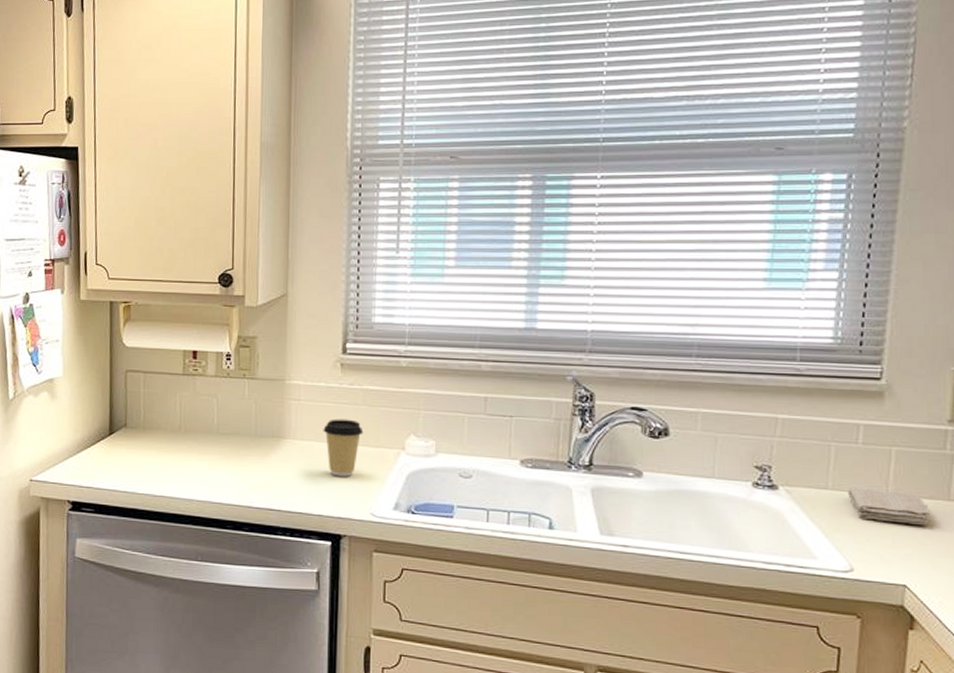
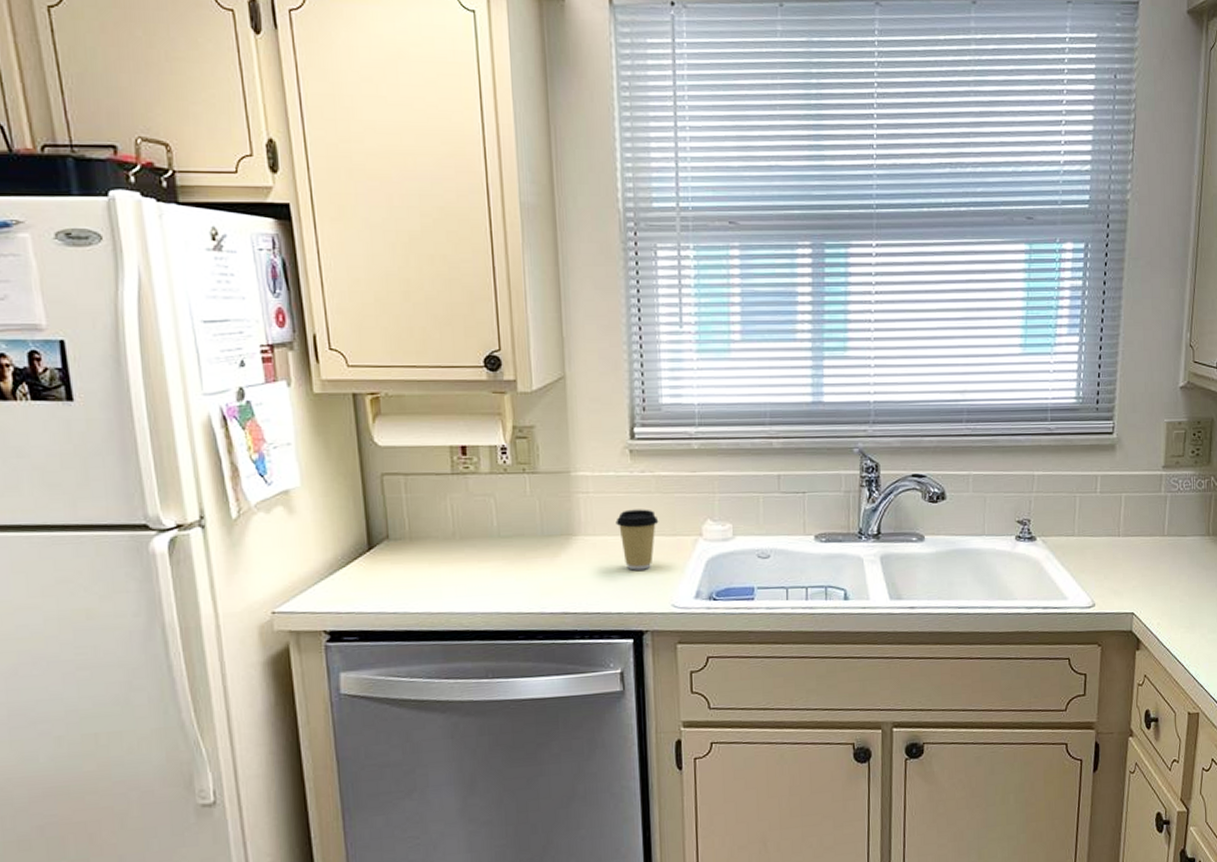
washcloth: present [847,488,930,525] -> none [1089,532,1150,560]

